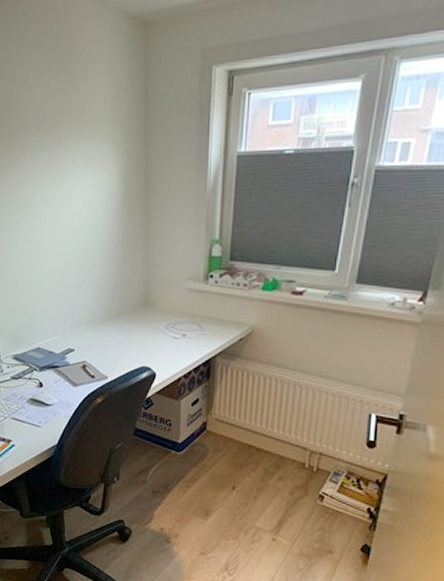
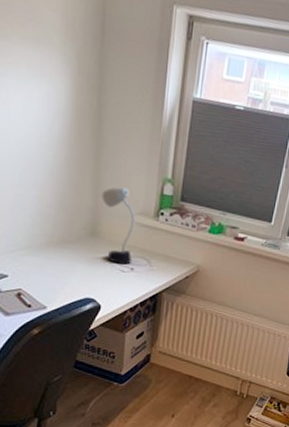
desk lamp: none [152,255,185,331] -> present [102,187,136,265]

